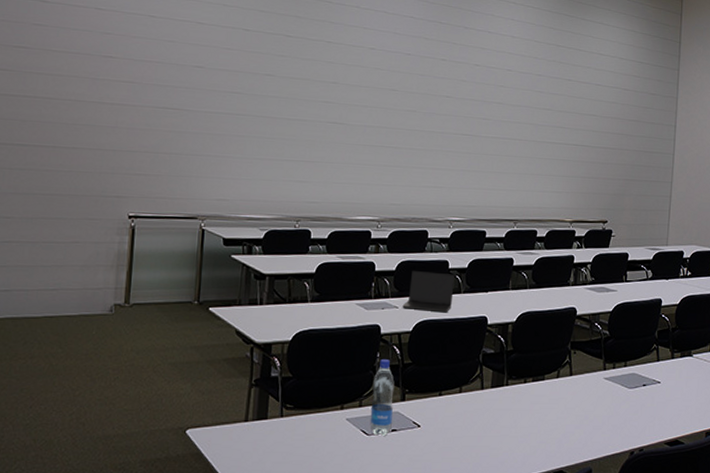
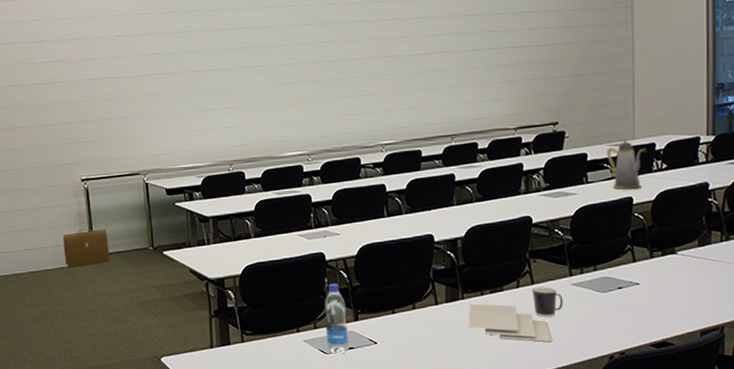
briefcase: none [92,273,148,317] -> present [63,229,110,268]
laptop: present [402,270,455,313] -> none [343,196,395,235]
papers: none [510,391,583,435] -> present [468,303,553,343]
mug: none [569,379,596,410] -> present [531,287,563,318]
coffee pot: none [644,242,677,292] -> present [606,136,647,190]

